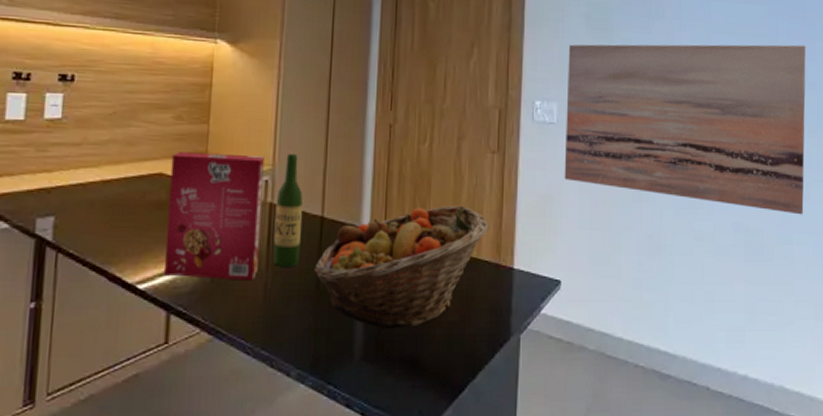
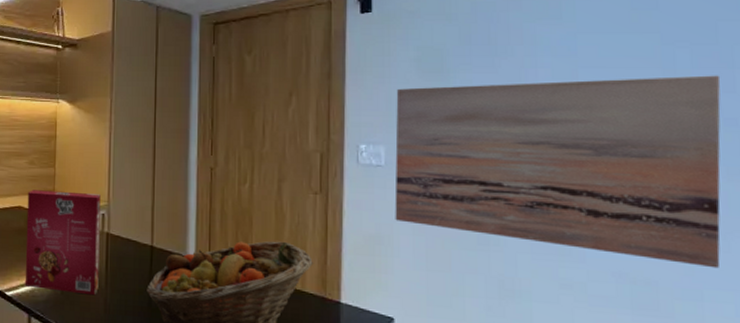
wine bottle: present [273,154,303,267] -> none [111,192,134,286]

